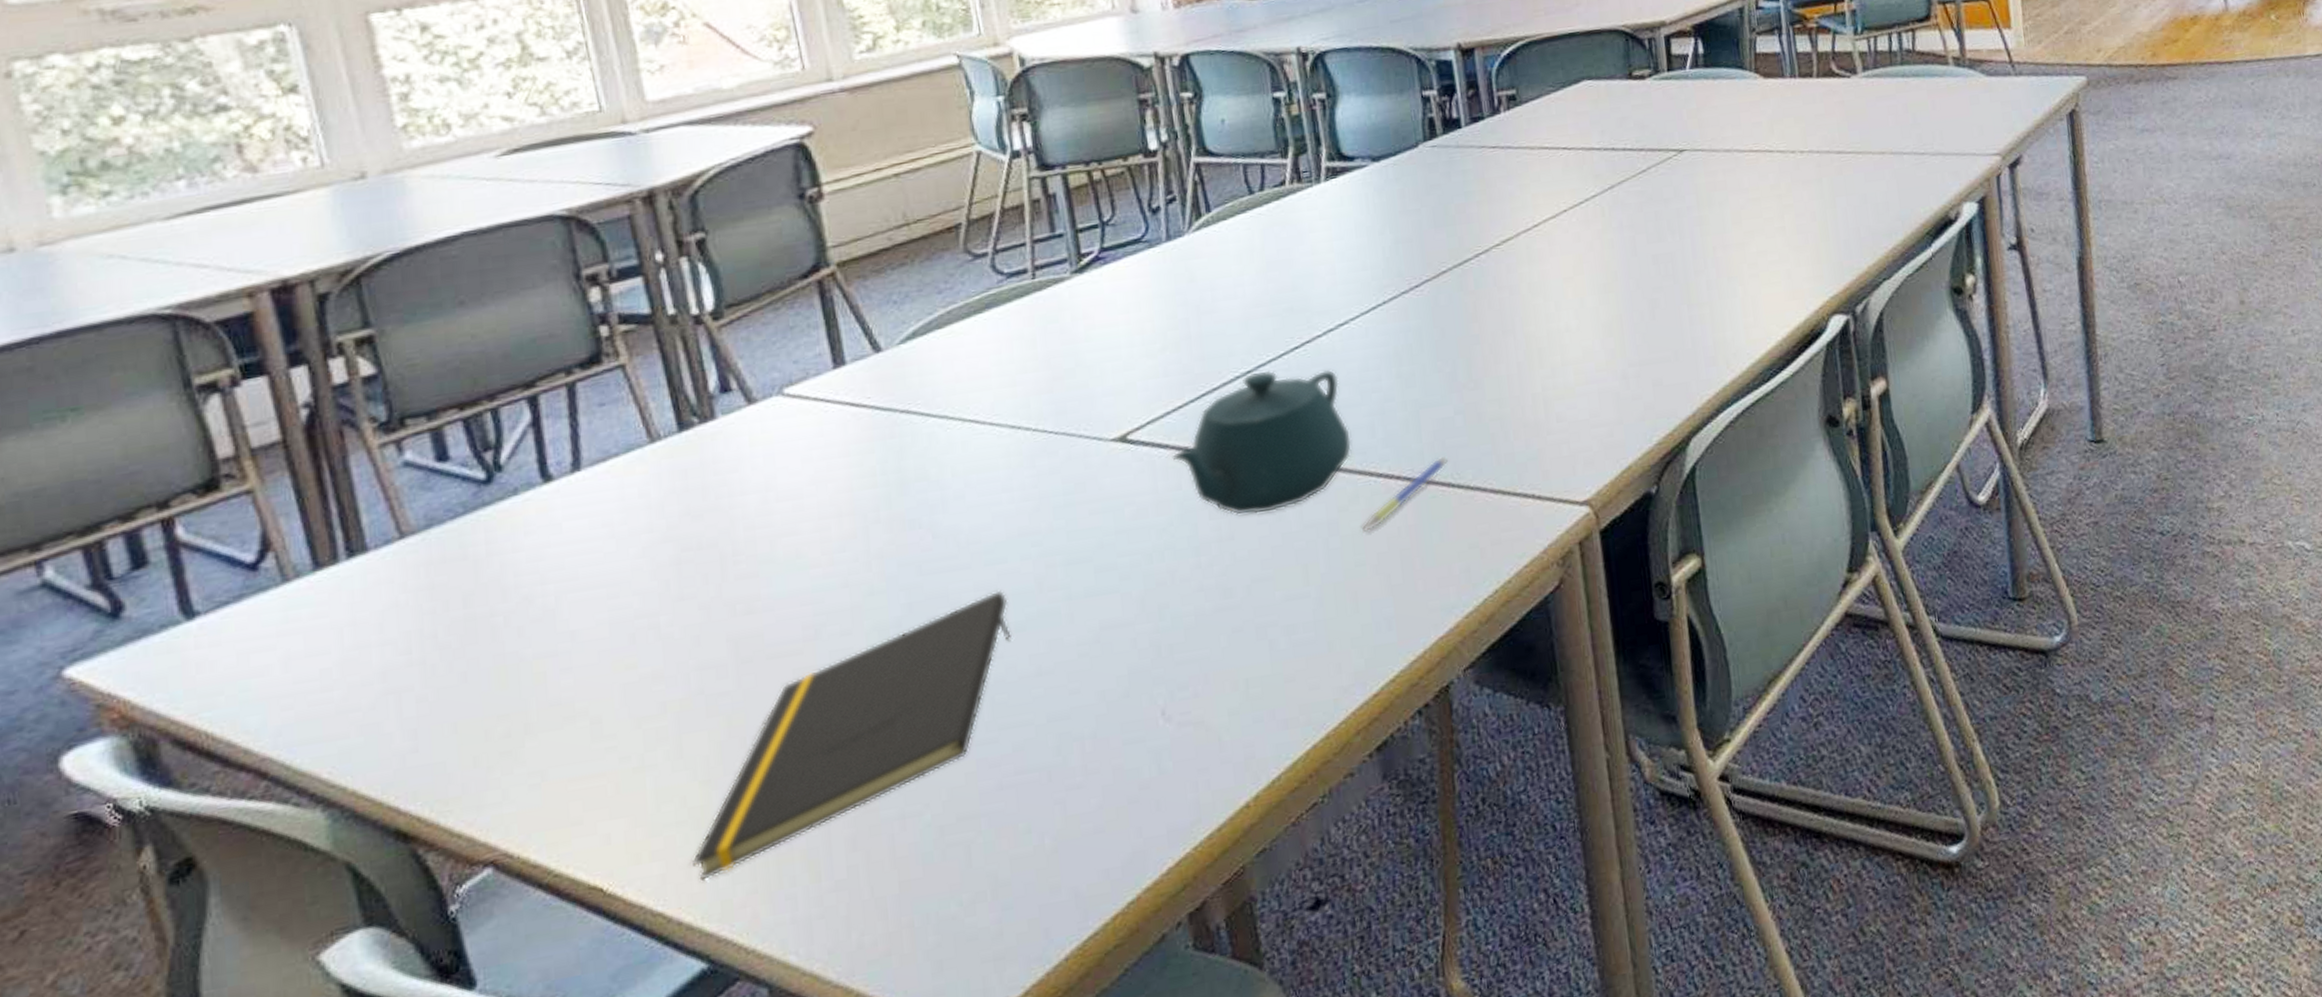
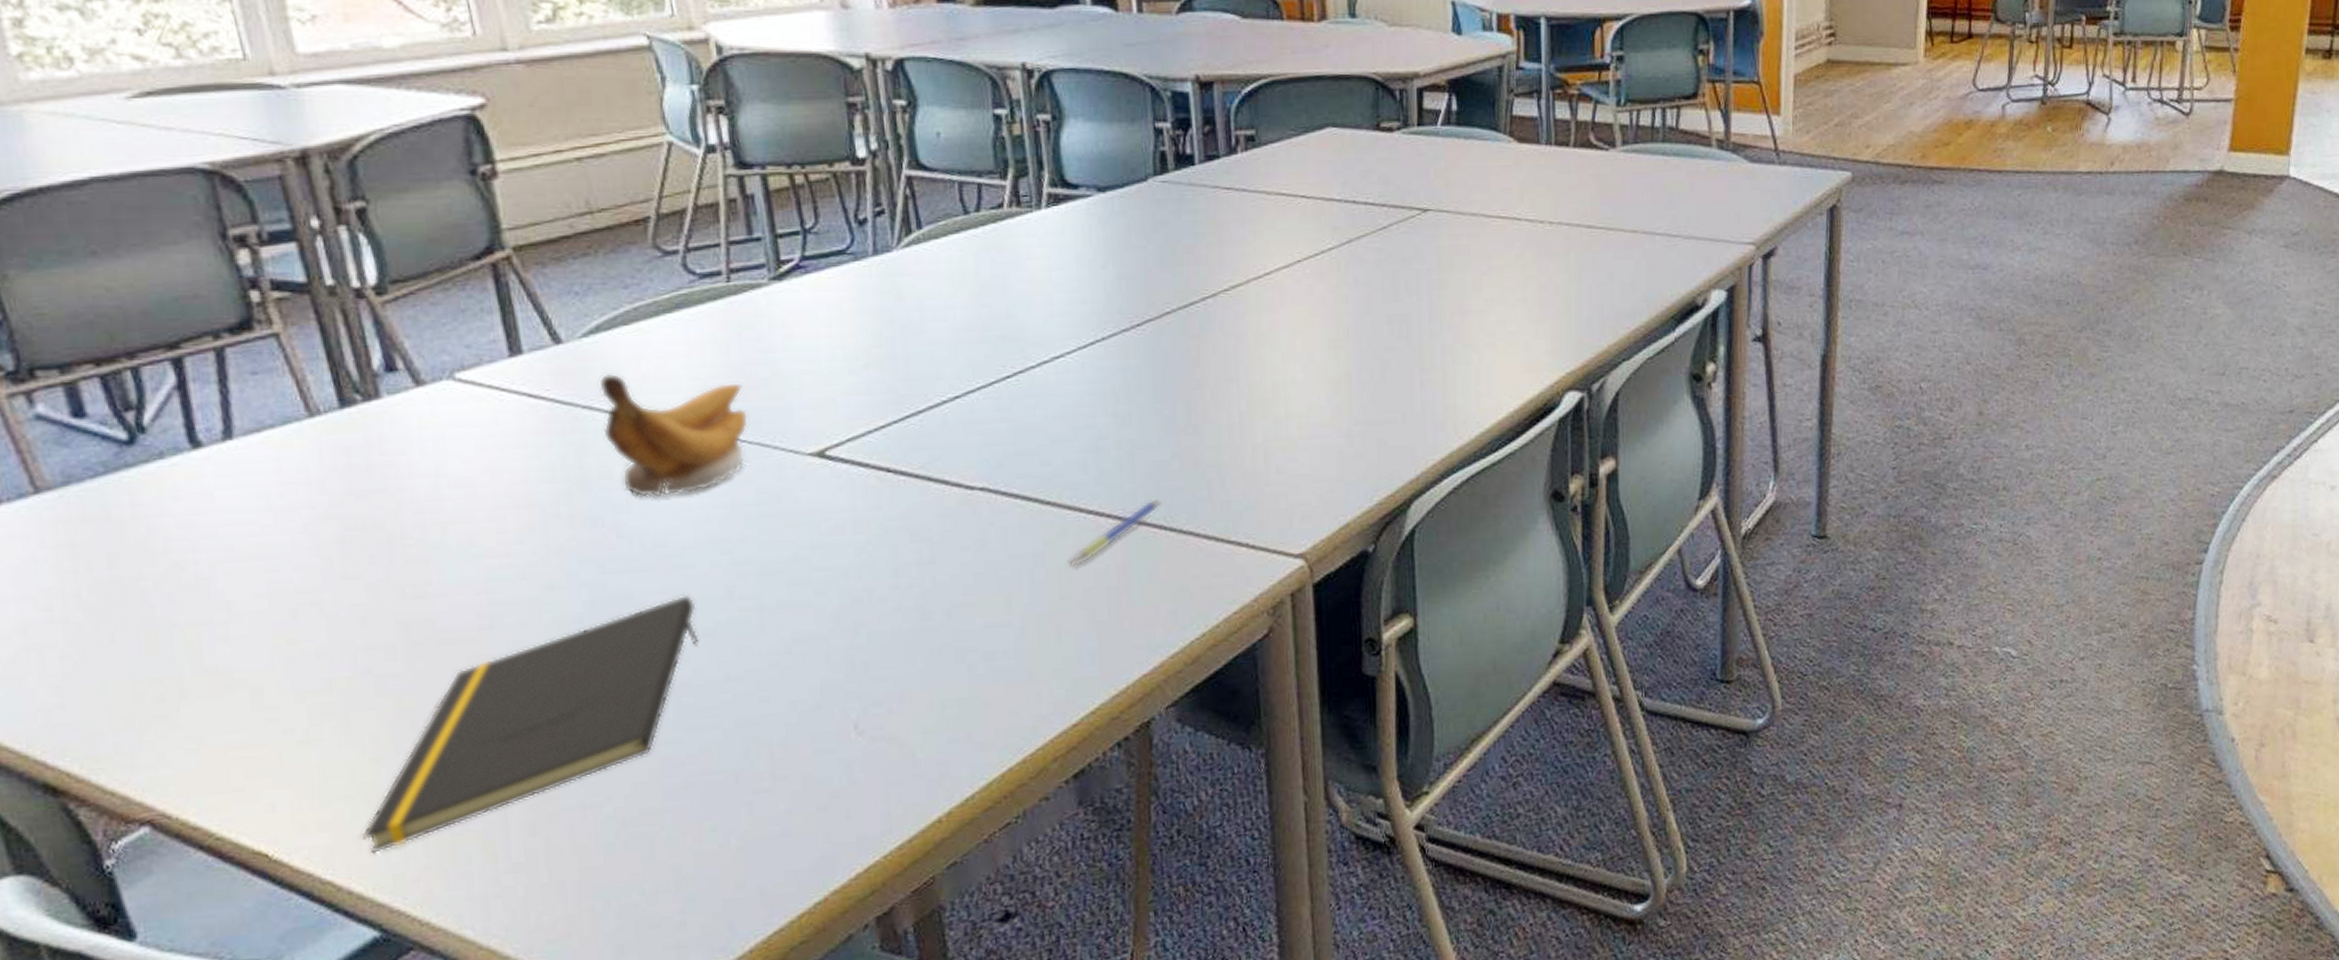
banana: none [916,374,1055,496] -> present [599,373,749,498]
teapot: present [1172,369,1353,516] -> none [872,396,1063,541]

